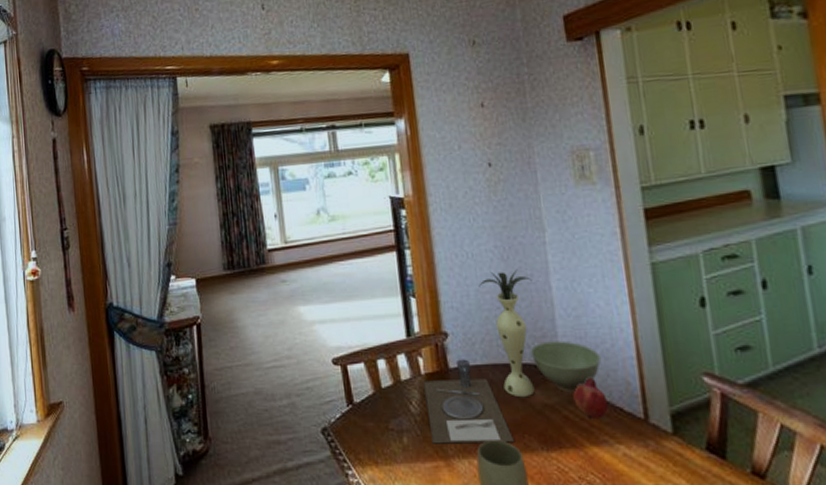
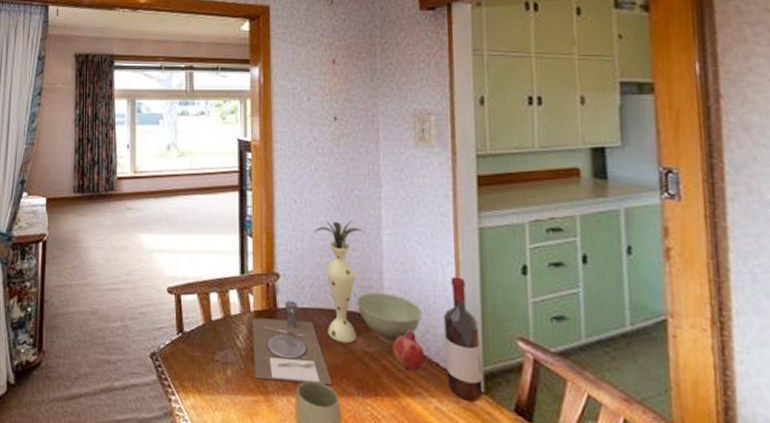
wine bottle: none [623,316,672,444] -> present [444,277,483,402]

